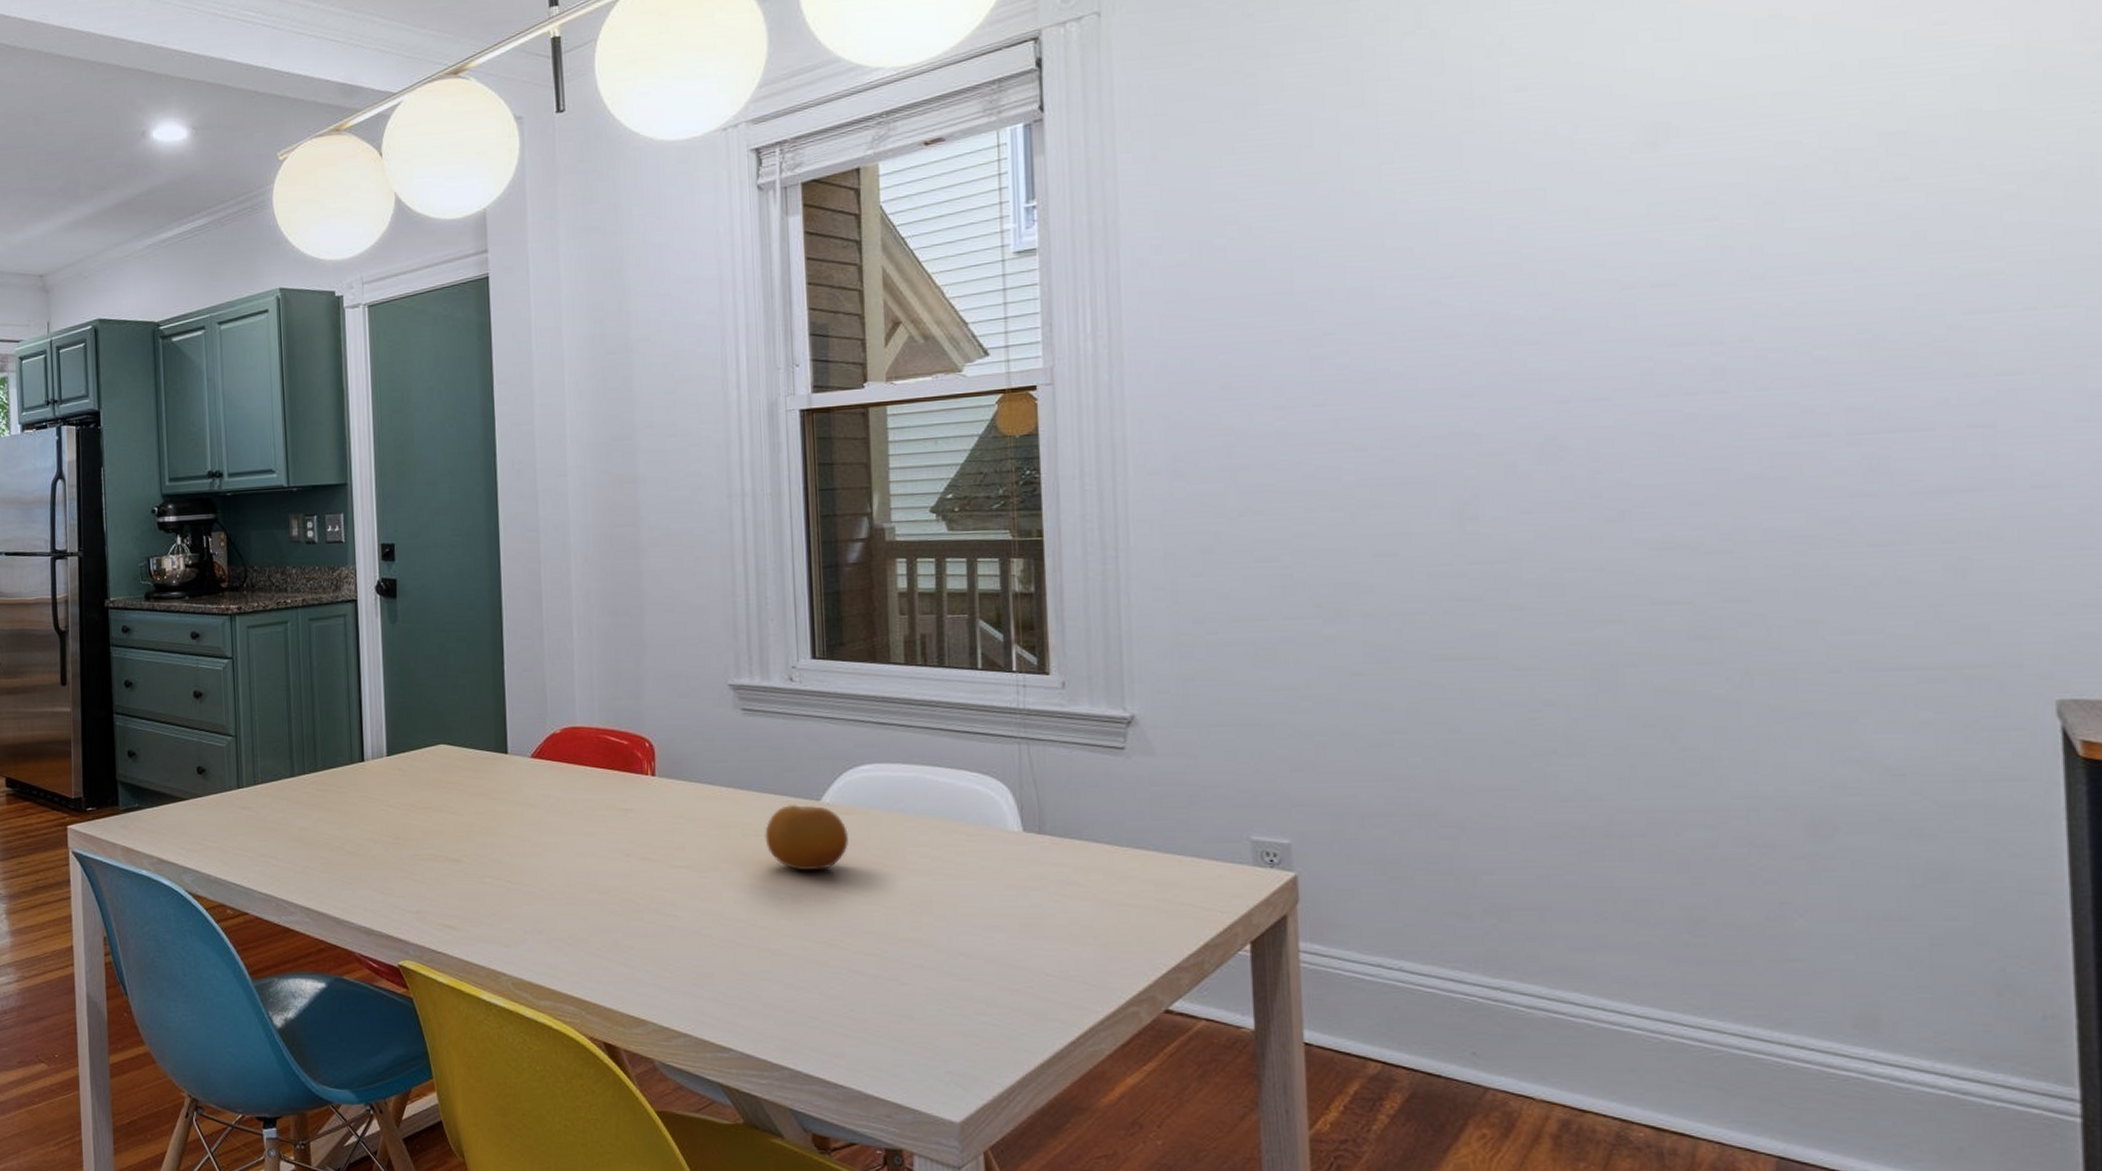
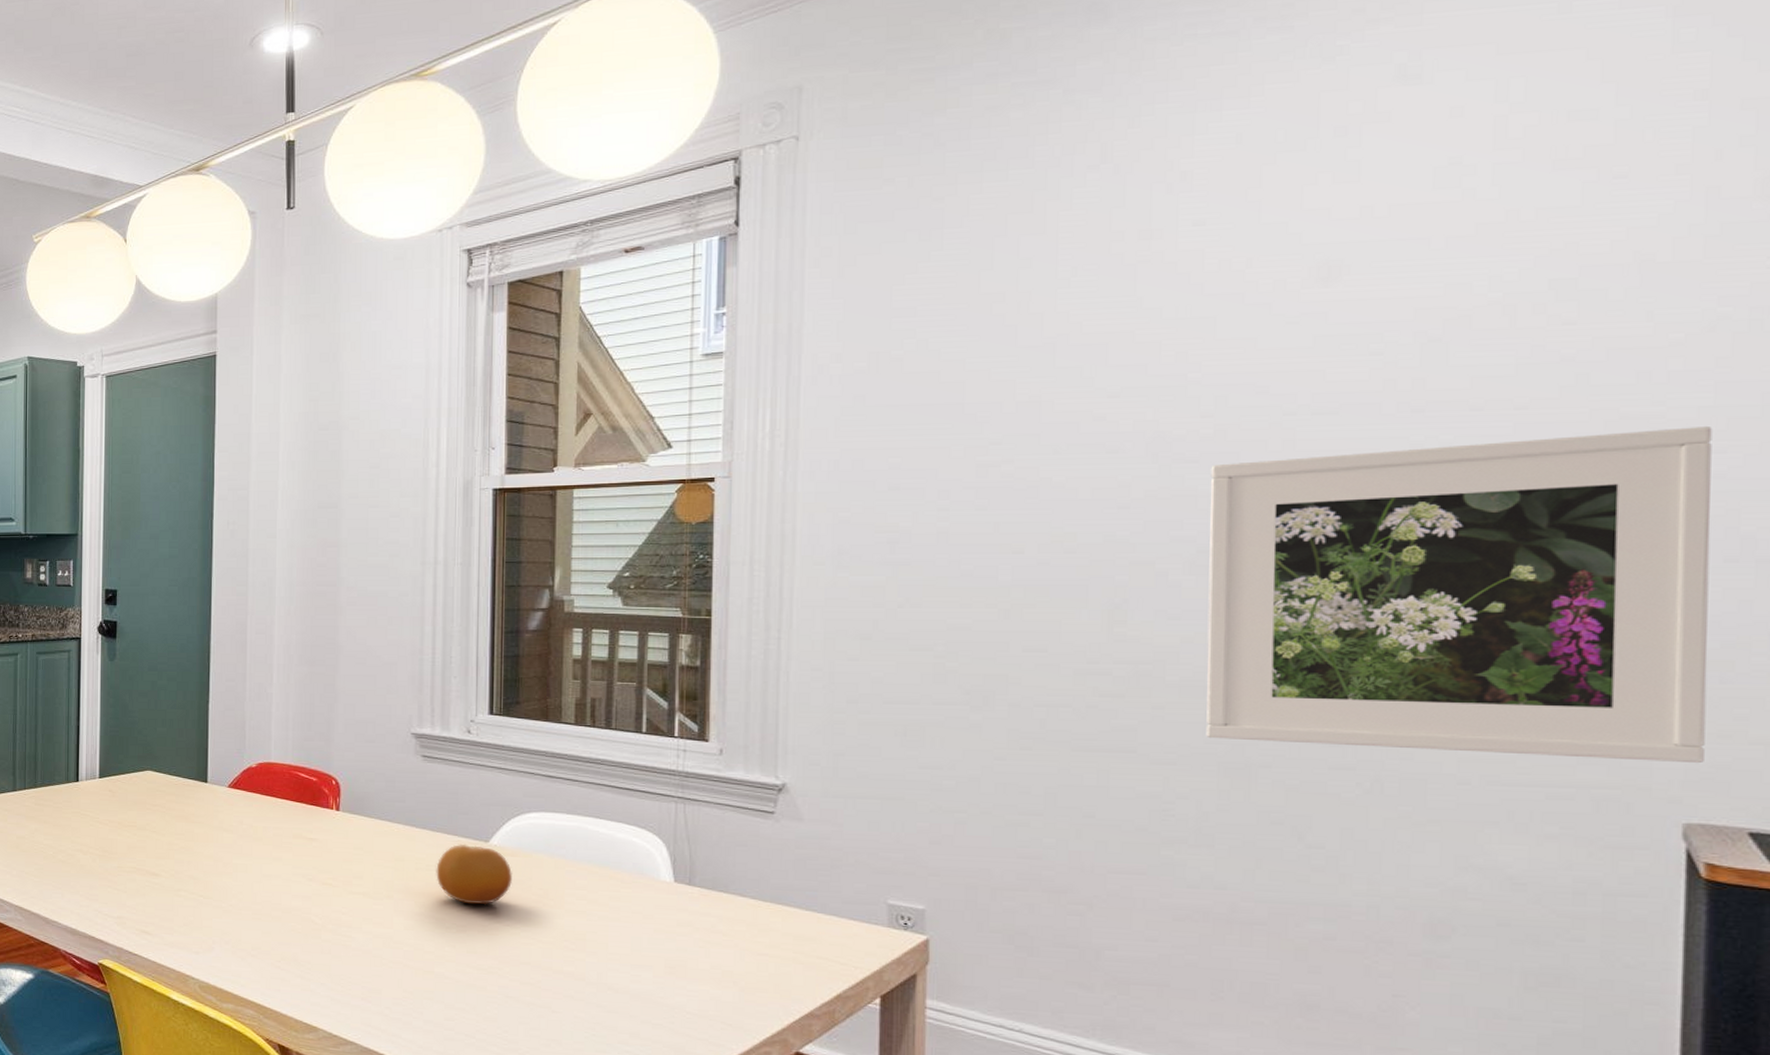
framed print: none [1552,279,2072,639] -> present [1206,425,1712,764]

